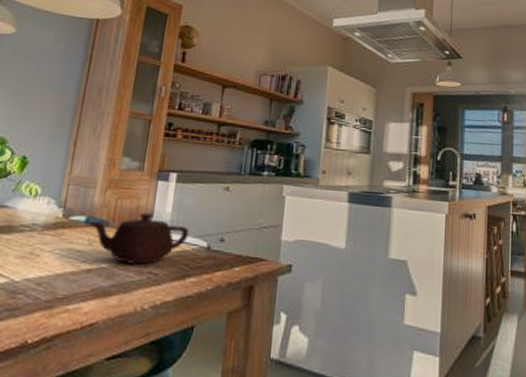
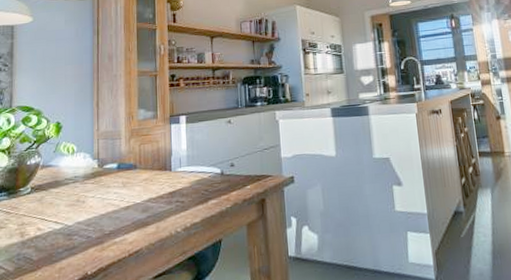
teapot: present [89,212,189,265] -> none [121,152,204,197]

